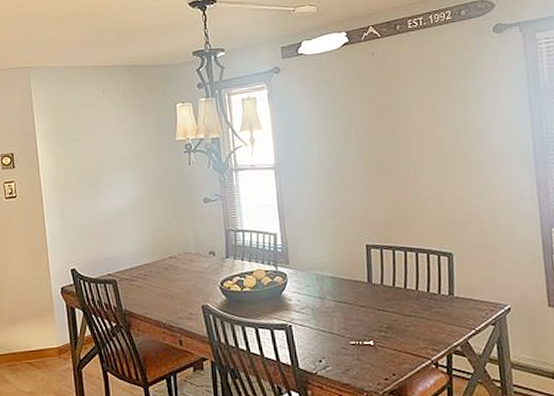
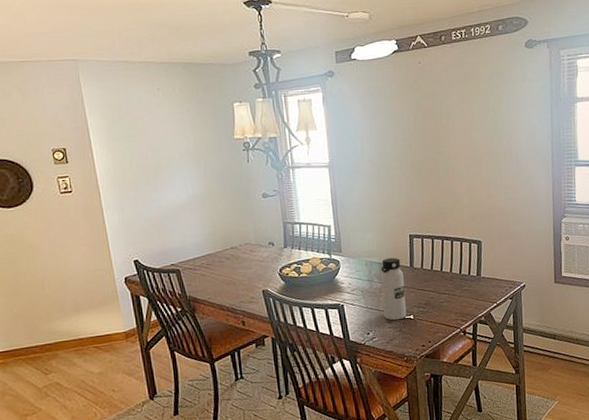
water bottle: none [333,271,365,347] -> present [380,257,407,321]

